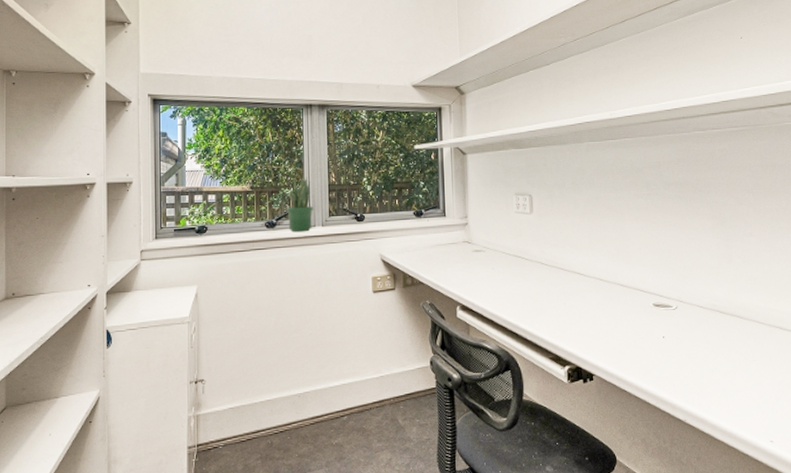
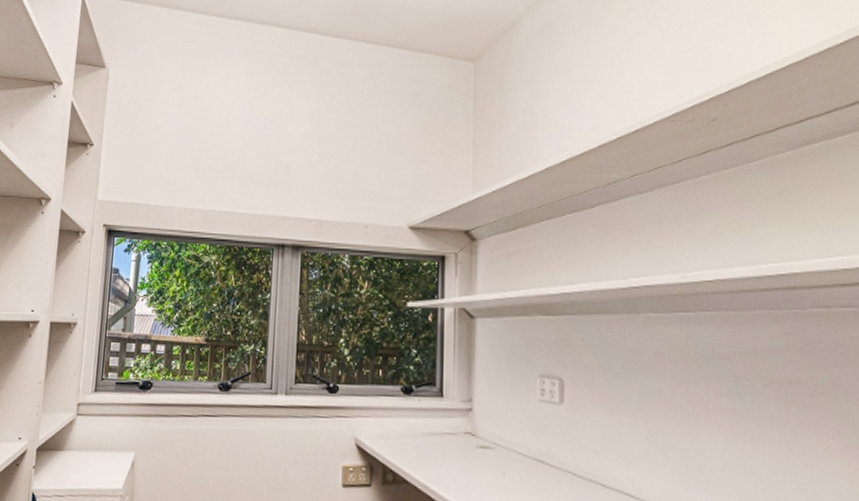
planter: present [286,177,314,233] -> none [244,331,278,400]

